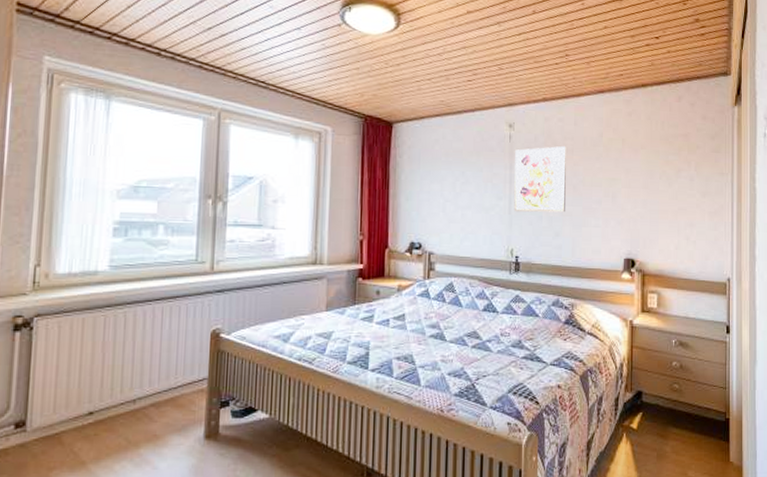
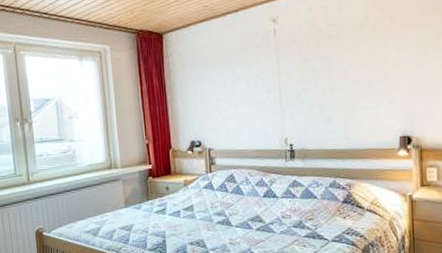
wall art: present [514,146,566,213] -> none [281,33,336,103]

